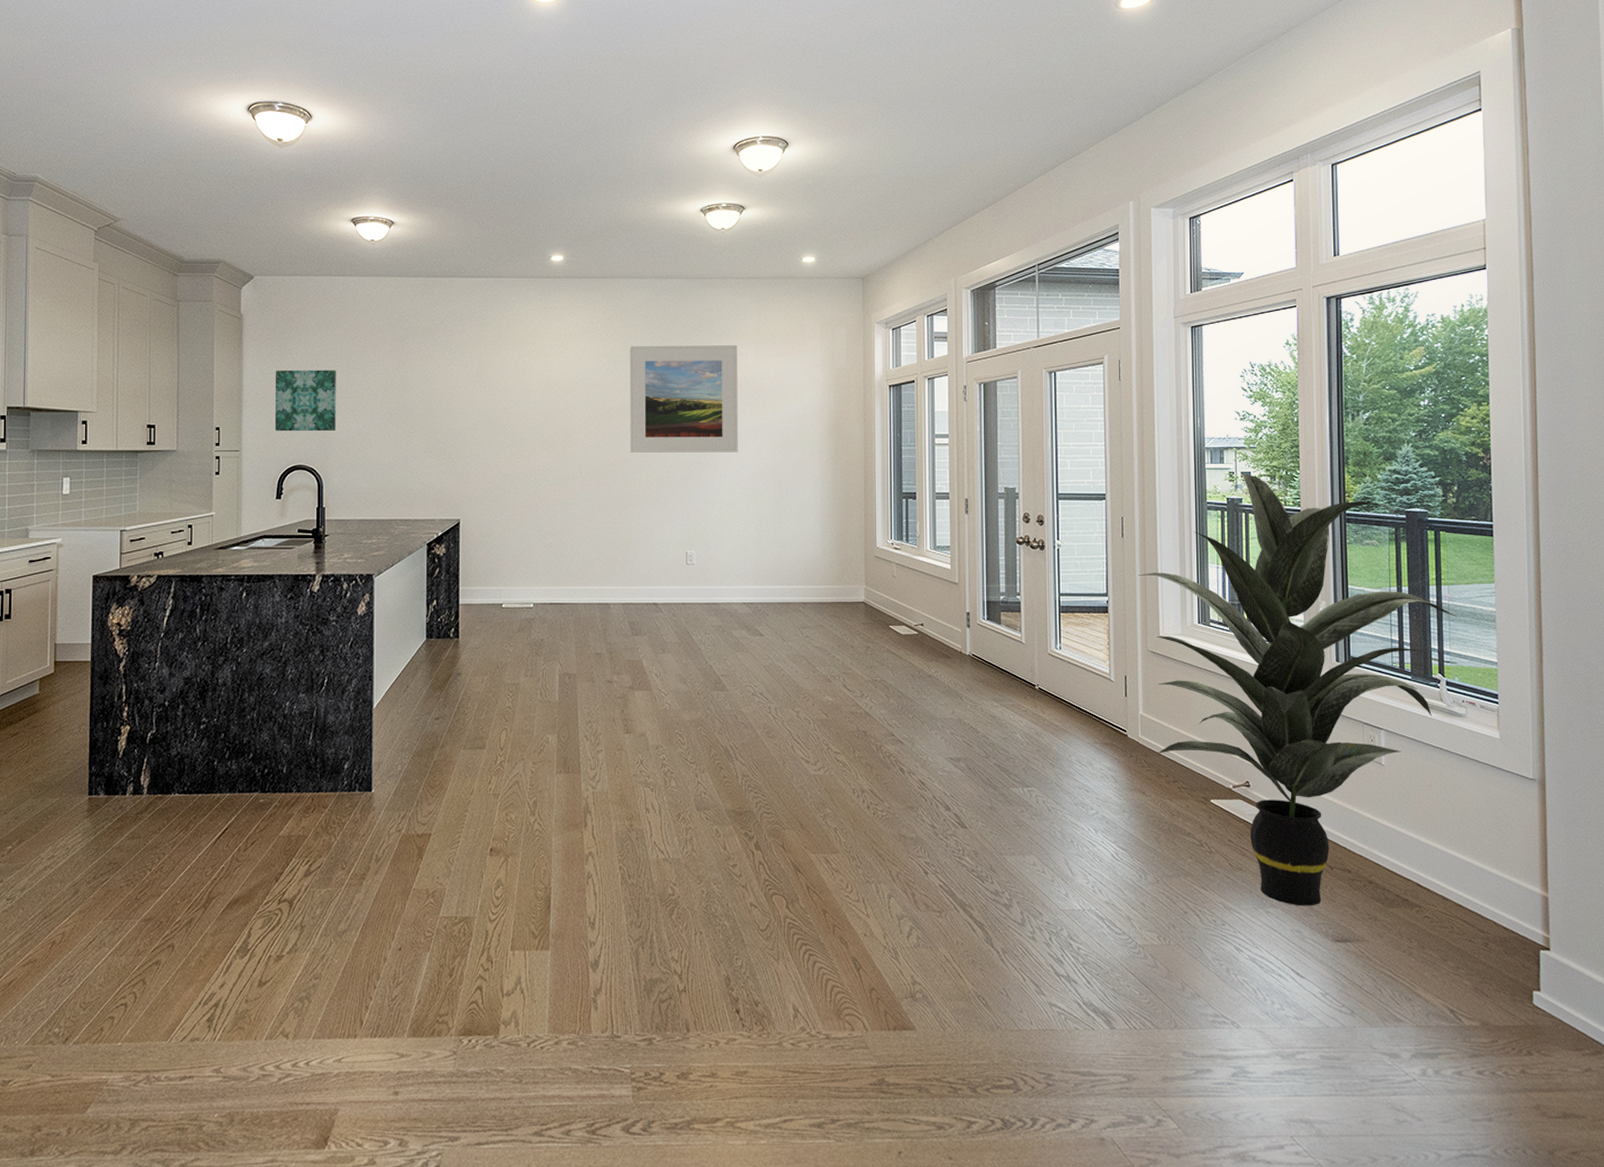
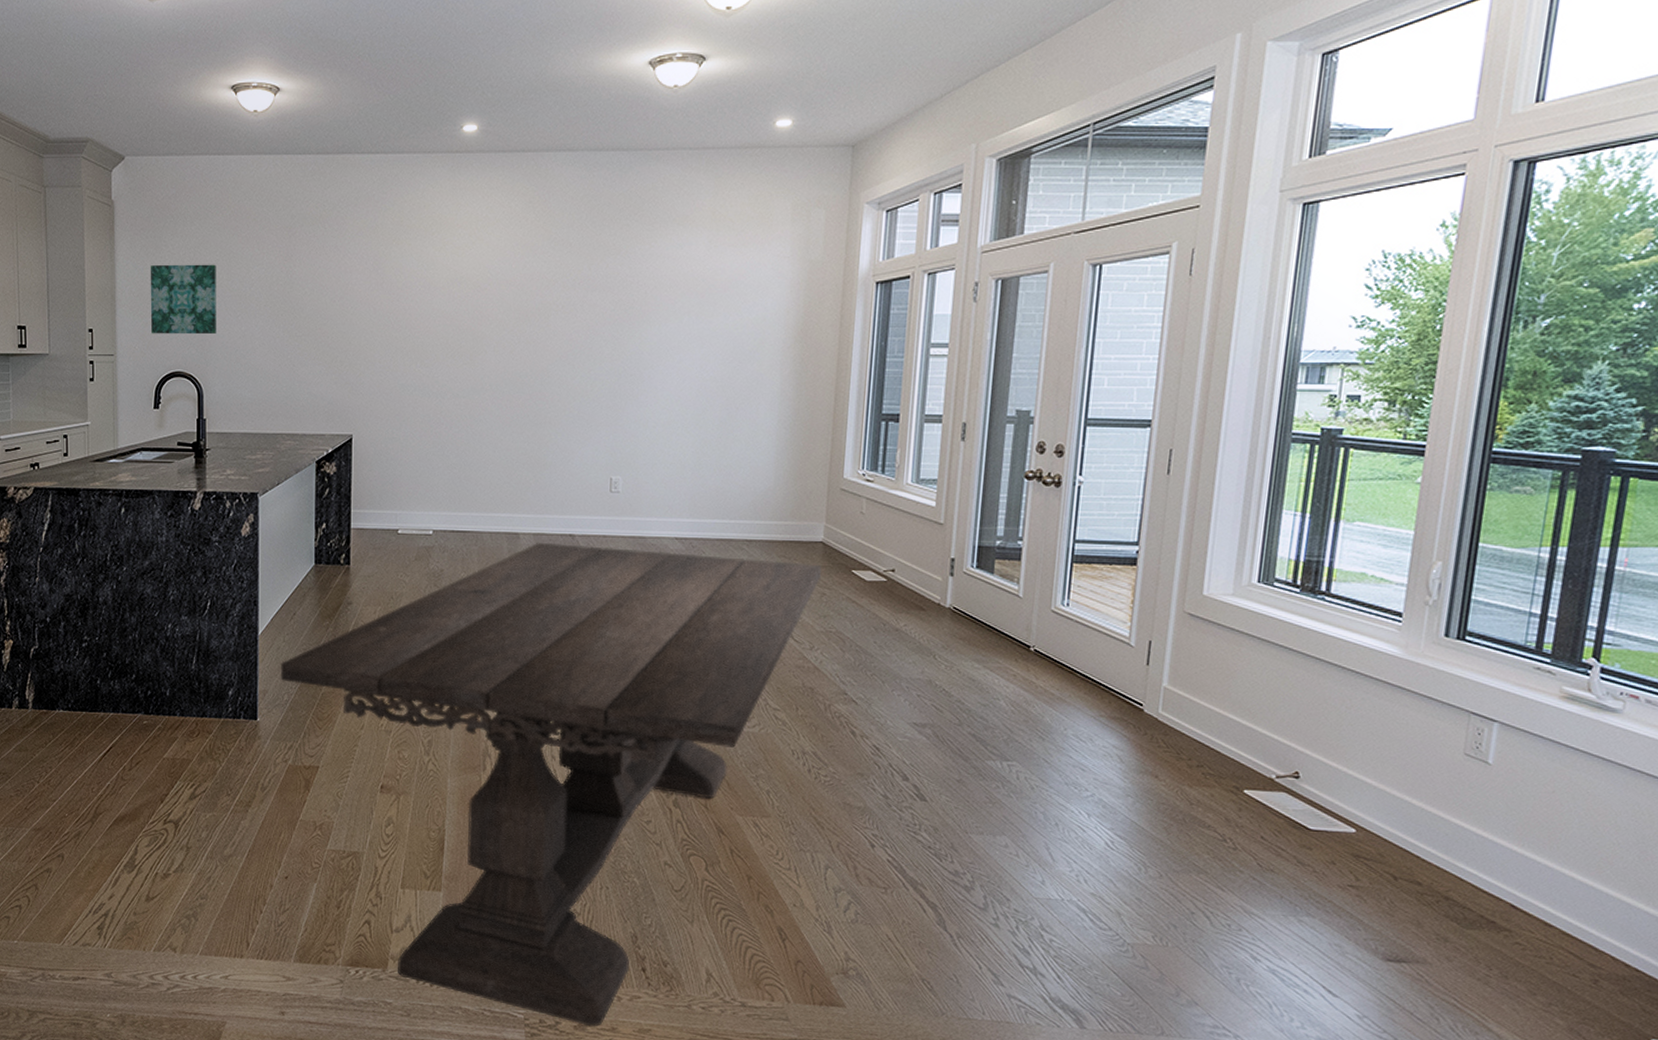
dining table: none [395,611,866,1075] -> present [281,542,822,1027]
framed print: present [629,345,738,453] -> none [548,233,686,363]
indoor plant: present [1138,474,1457,906] -> none [1182,398,1634,919]

